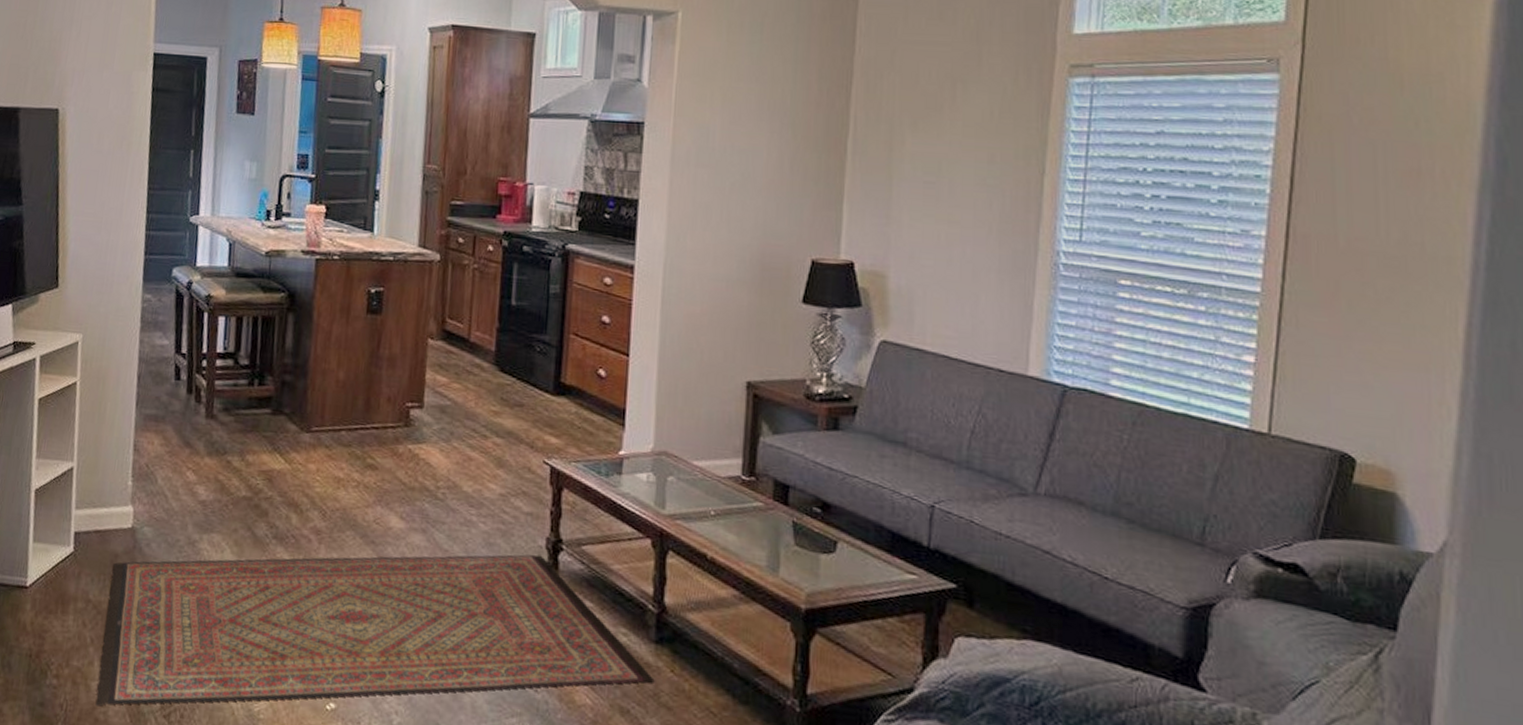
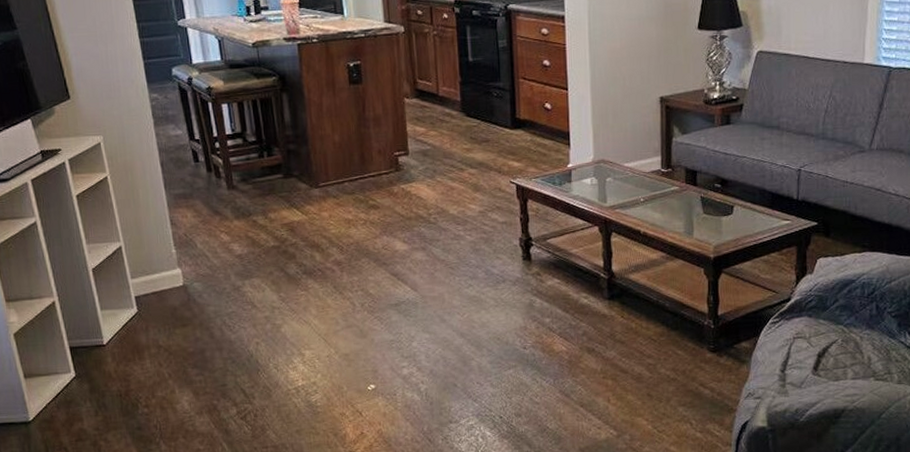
area rug: present [95,554,655,707] -> none [174,252,610,421]

